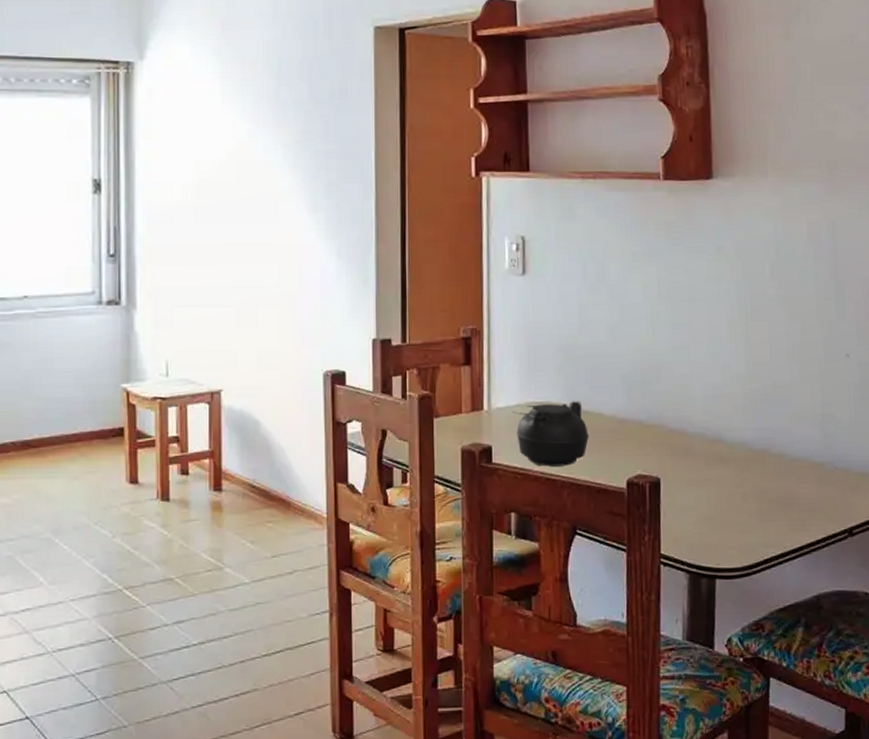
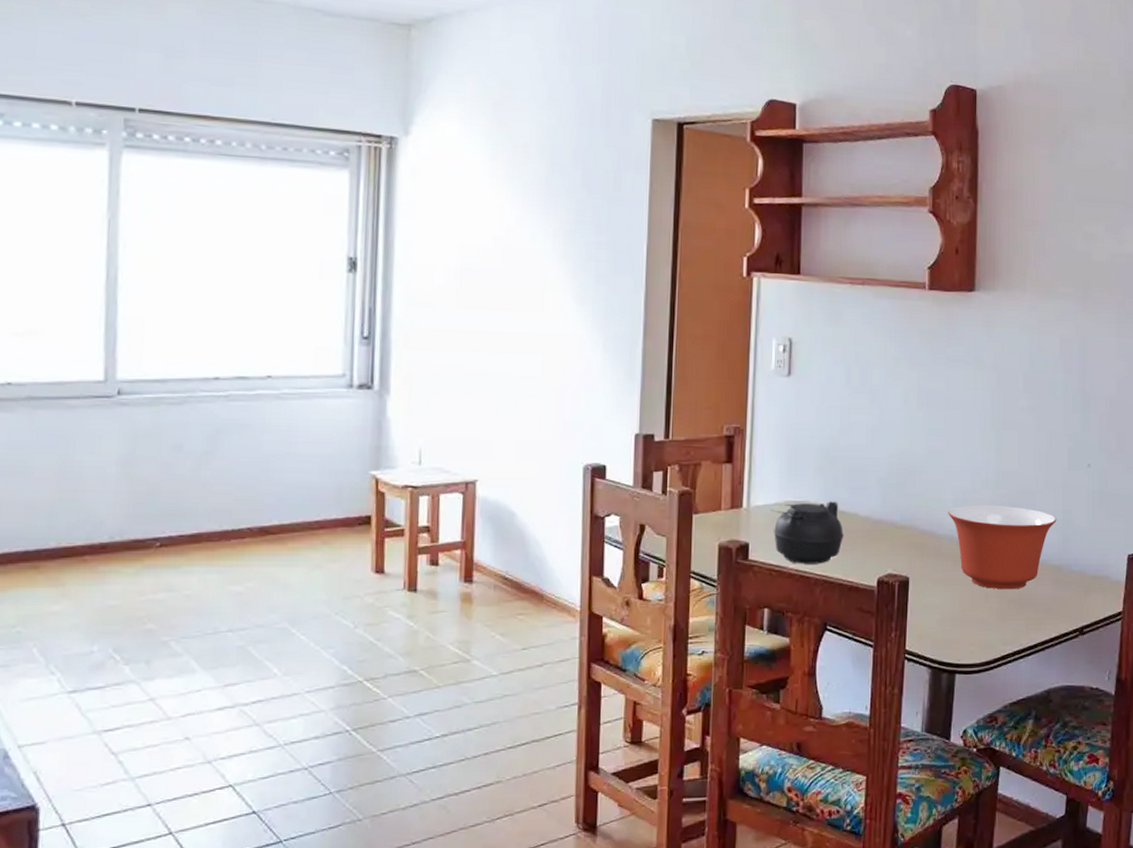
mixing bowl: none [698,400,816,489] -> present [948,505,1057,590]

